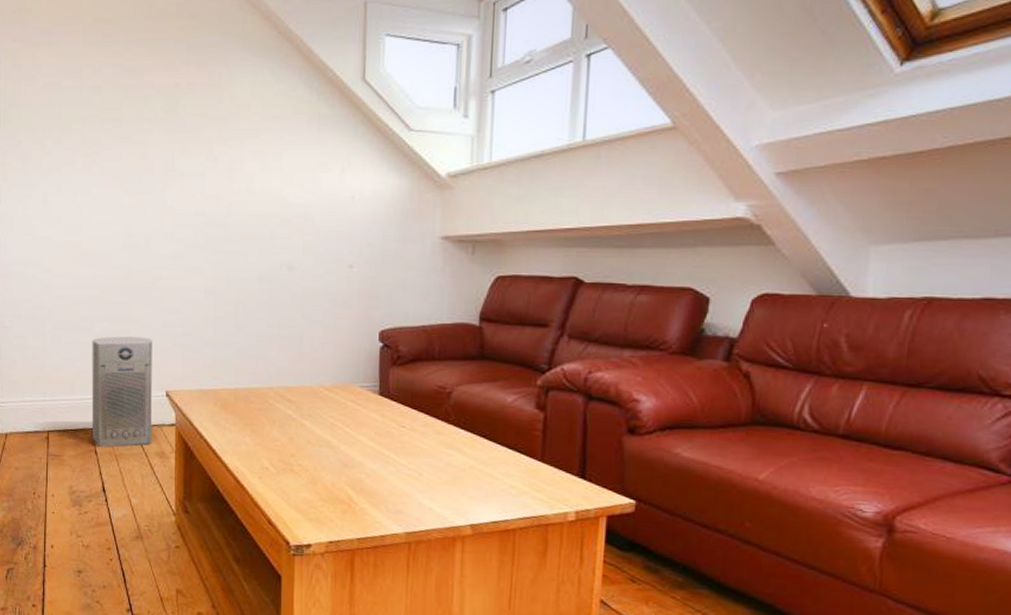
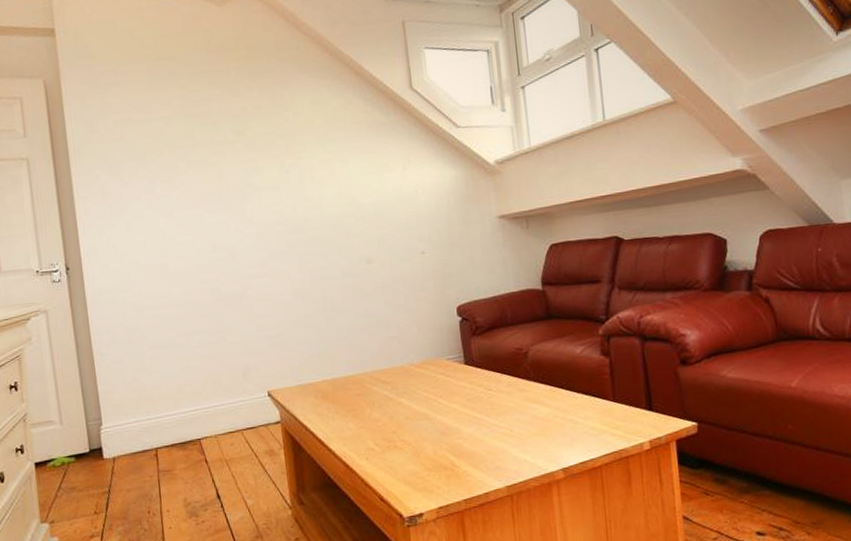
air purifier: present [91,336,152,448] -> none [190,343,259,456]

